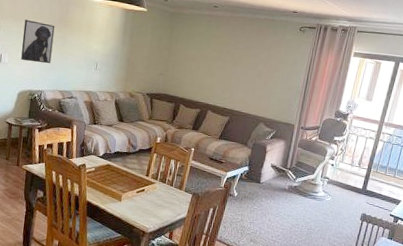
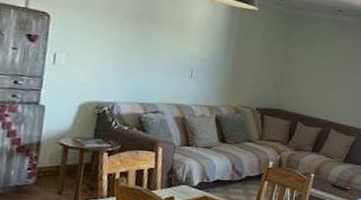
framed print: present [21,20,55,64] -> none [85,10,136,69]

